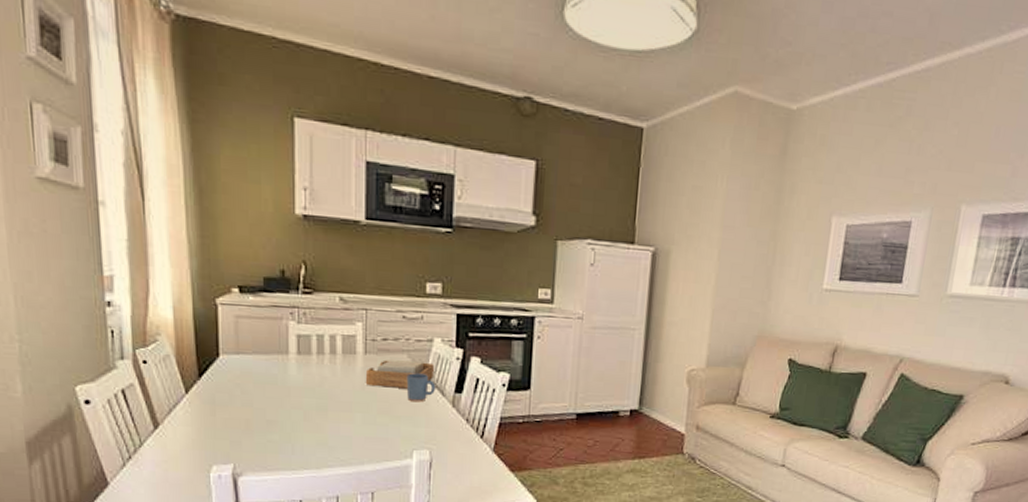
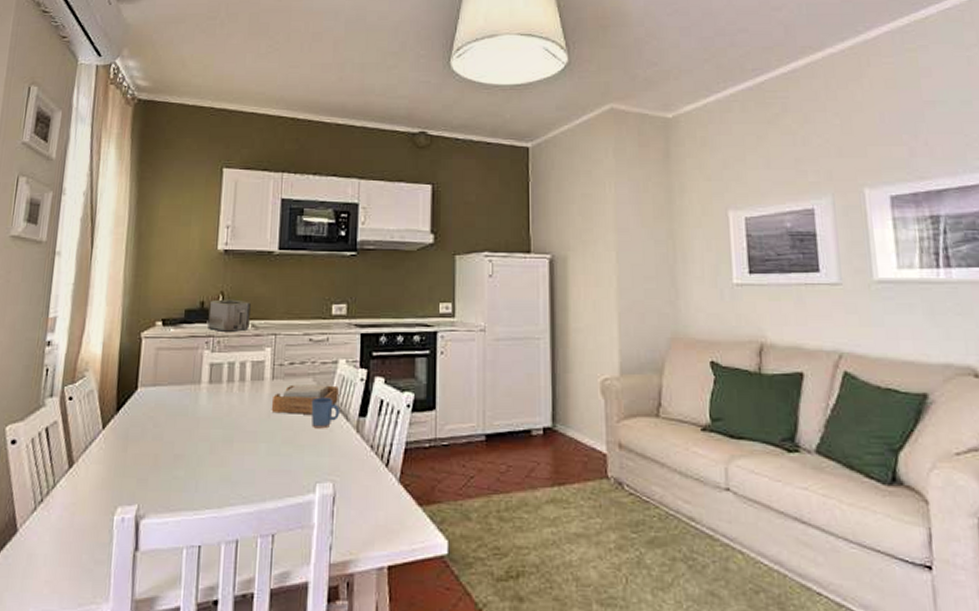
toaster: none [291,269,337,305] -> present [208,299,251,333]

